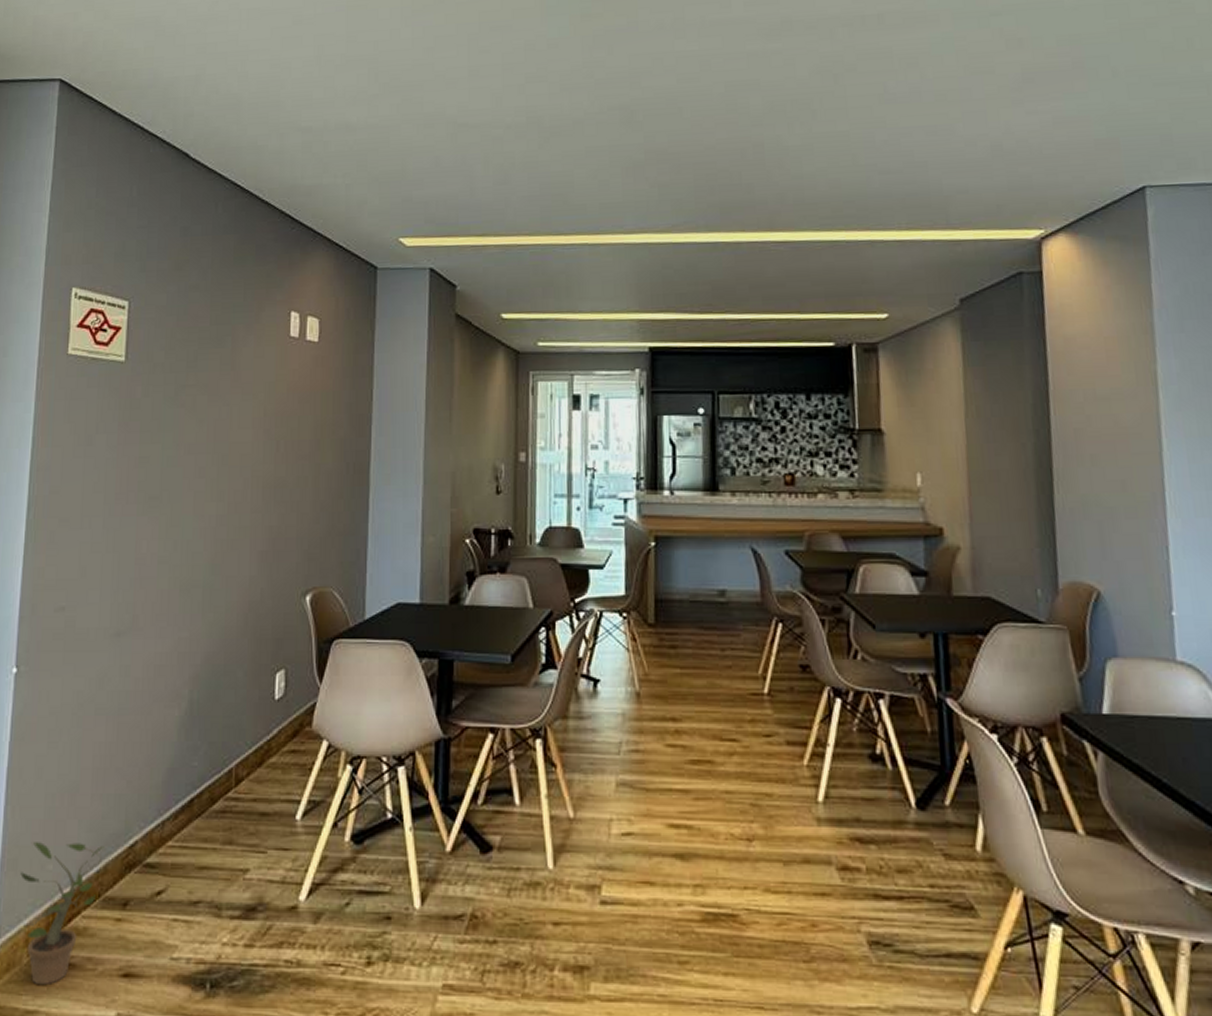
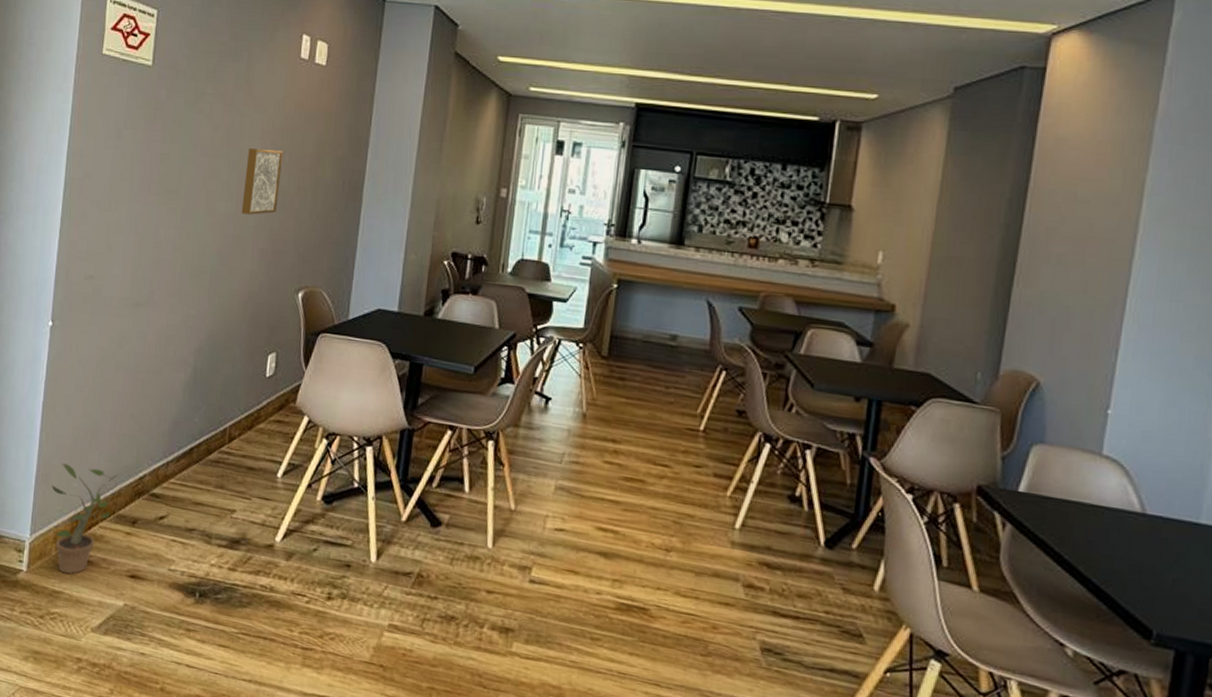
wall art: none [234,438,277,514] -> present [241,147,283,215]

